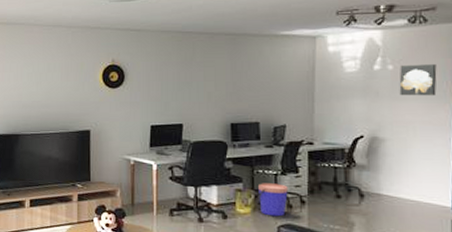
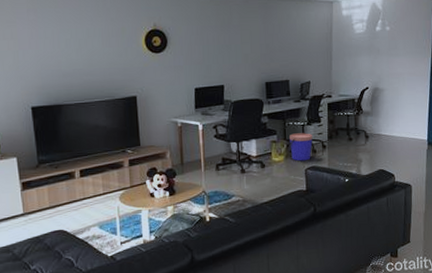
wall art: present [399,64,437,96] -> none [394,25,420,53]

